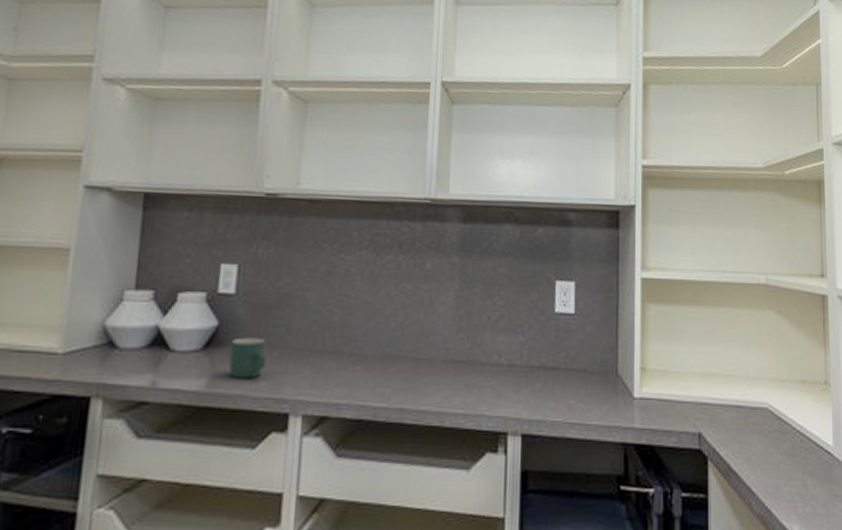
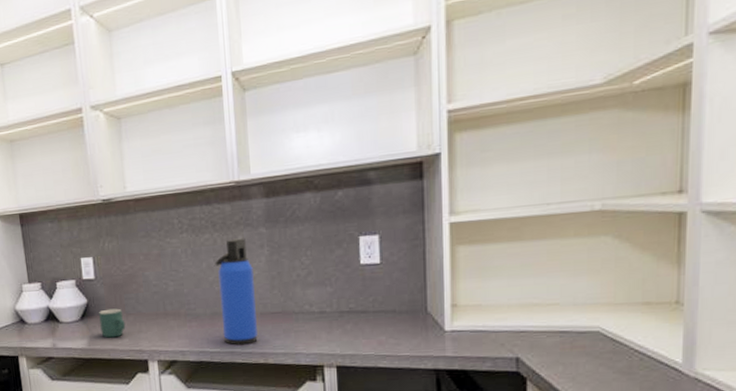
smoke grenade: none [393,265,439,400] -> present [215,237,258,345]

